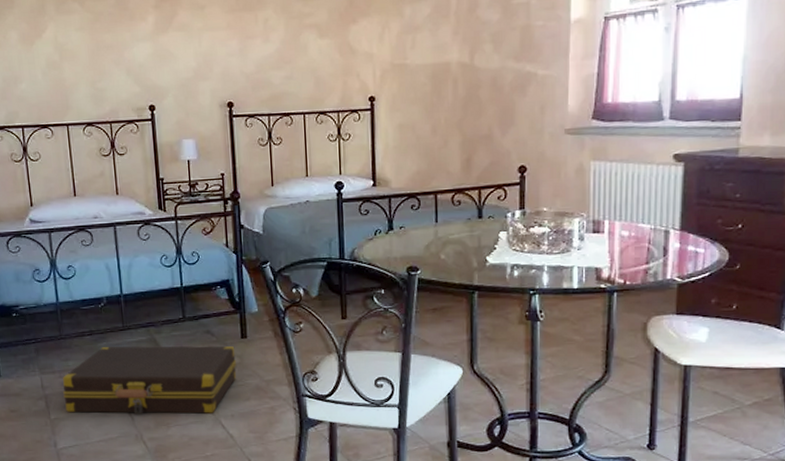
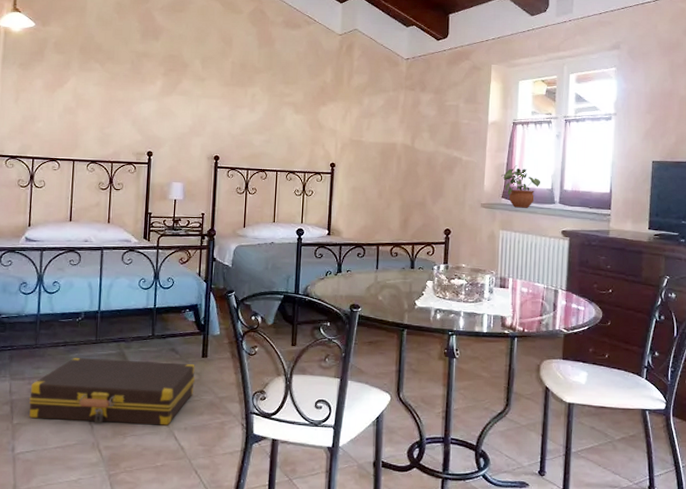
potted plant: none [590,74,645,131] -> present [501,165,541,208]

